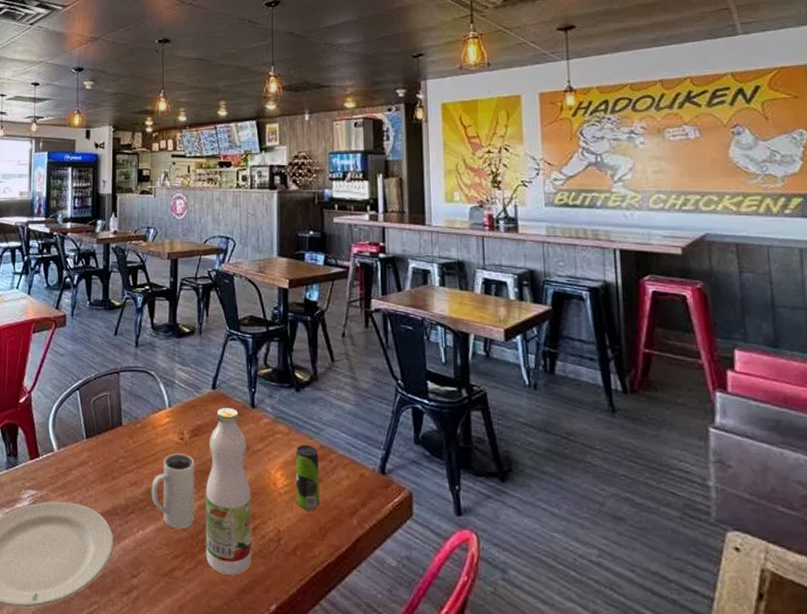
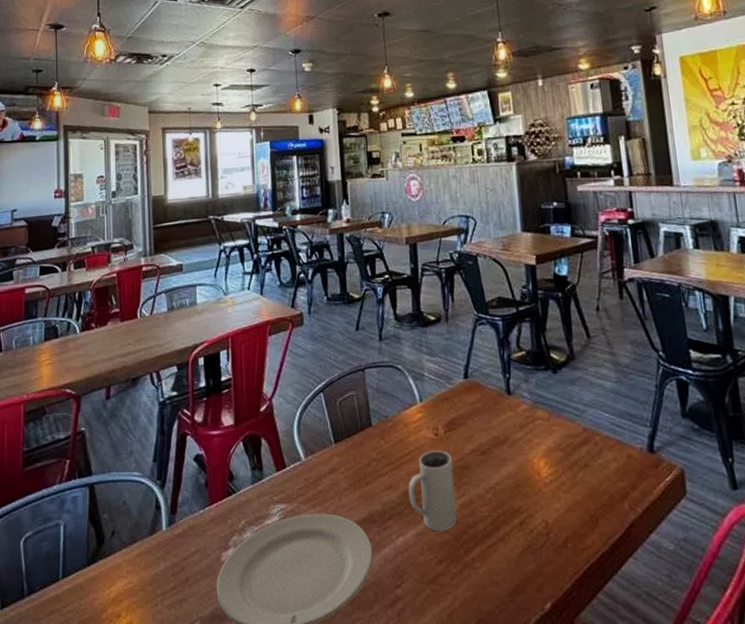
juice bottle: present [205,408,251,575] -> none [465,397,521,576]
beverage can: present [296,444,319,510] -> none [558,429,588,498]

